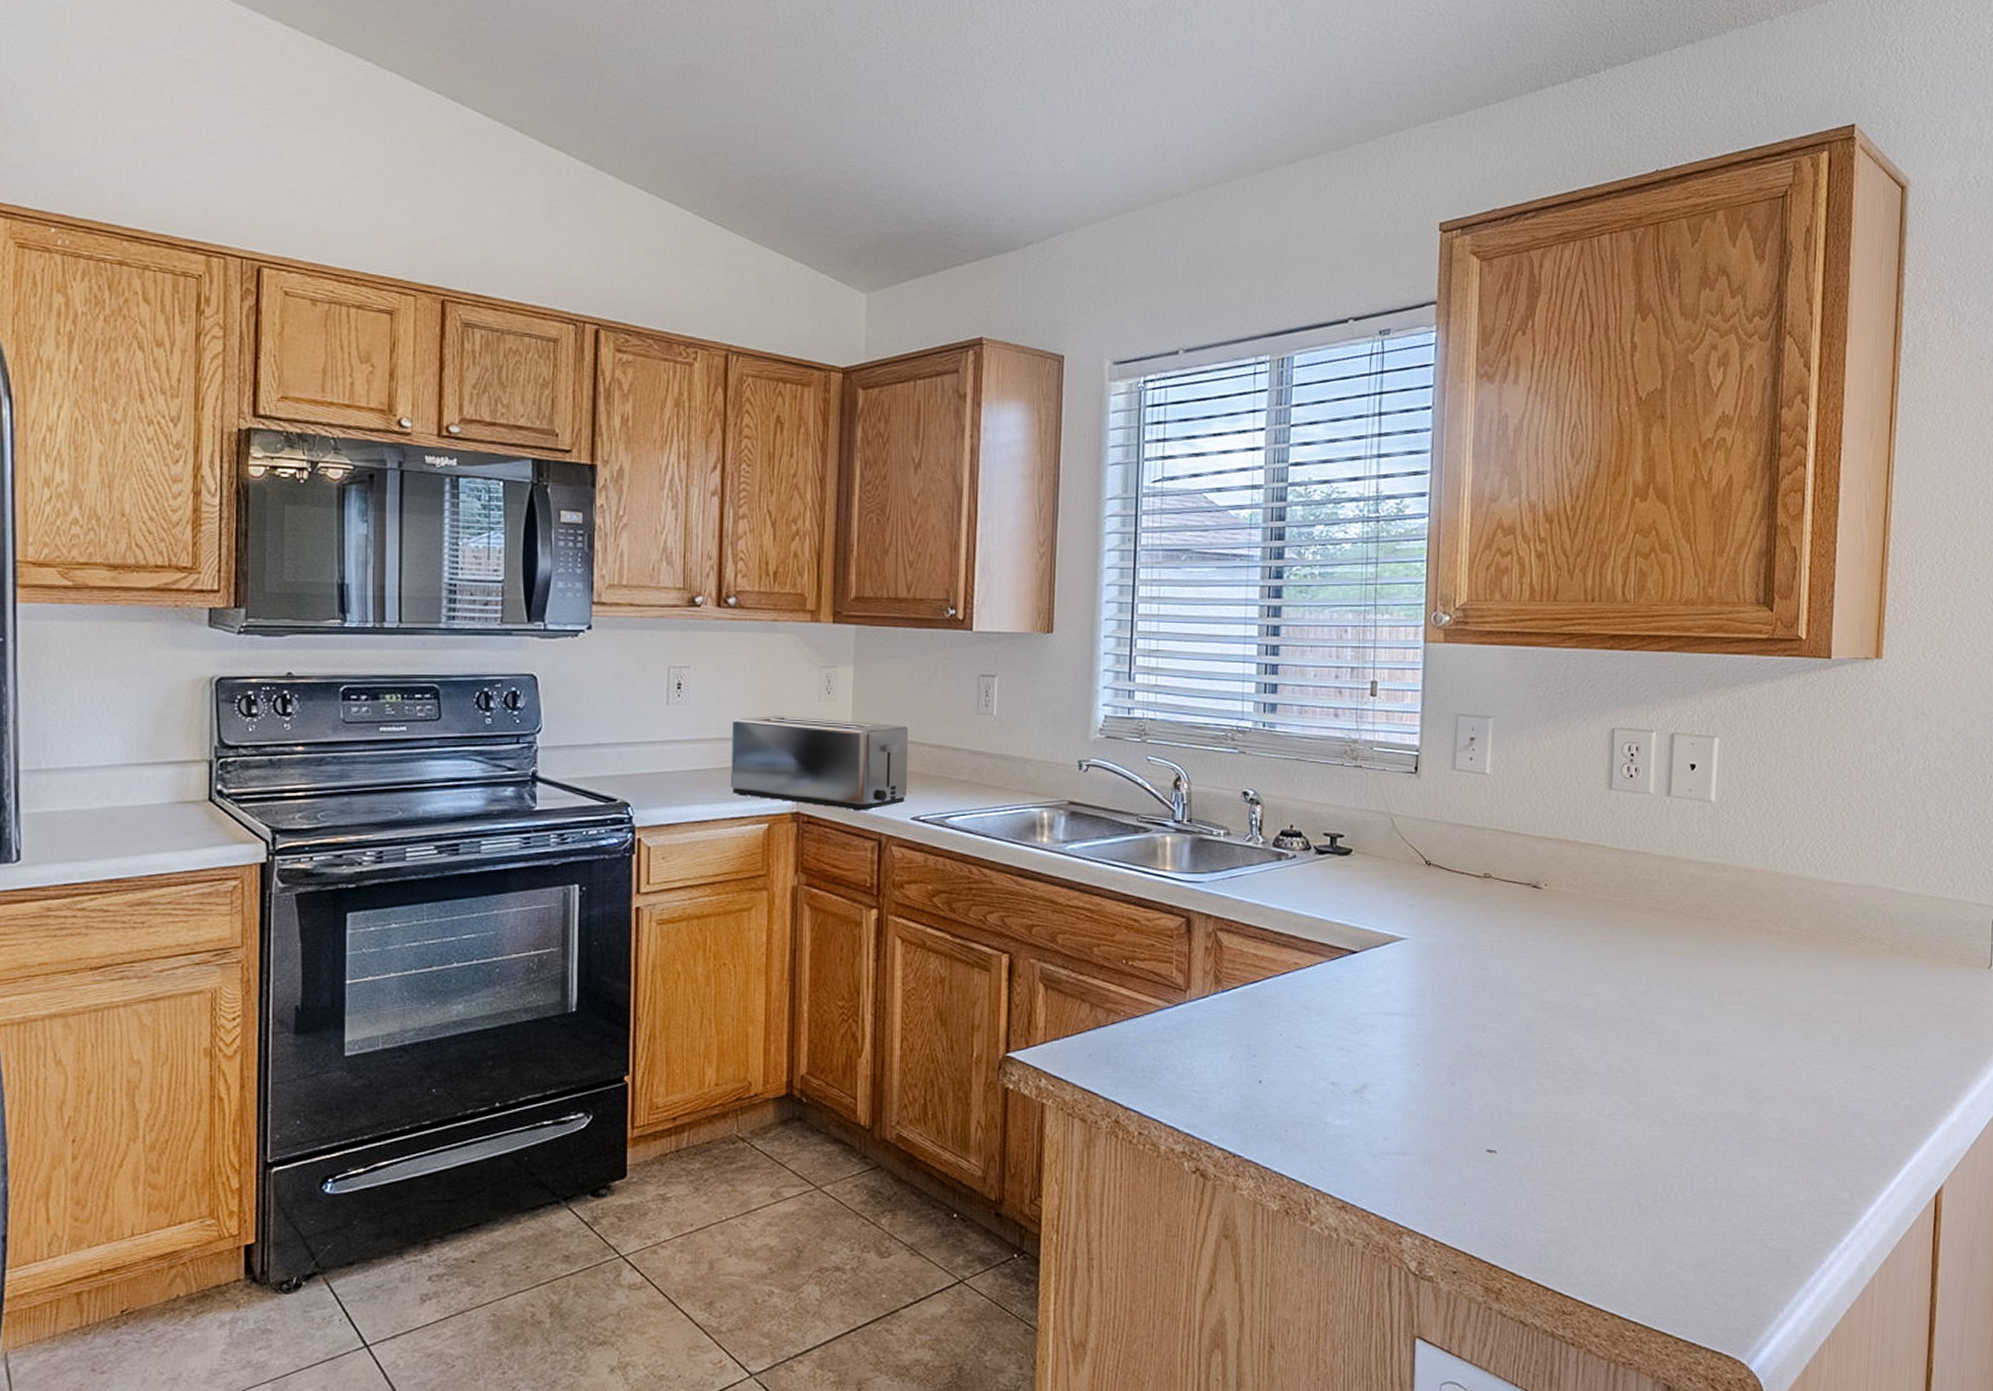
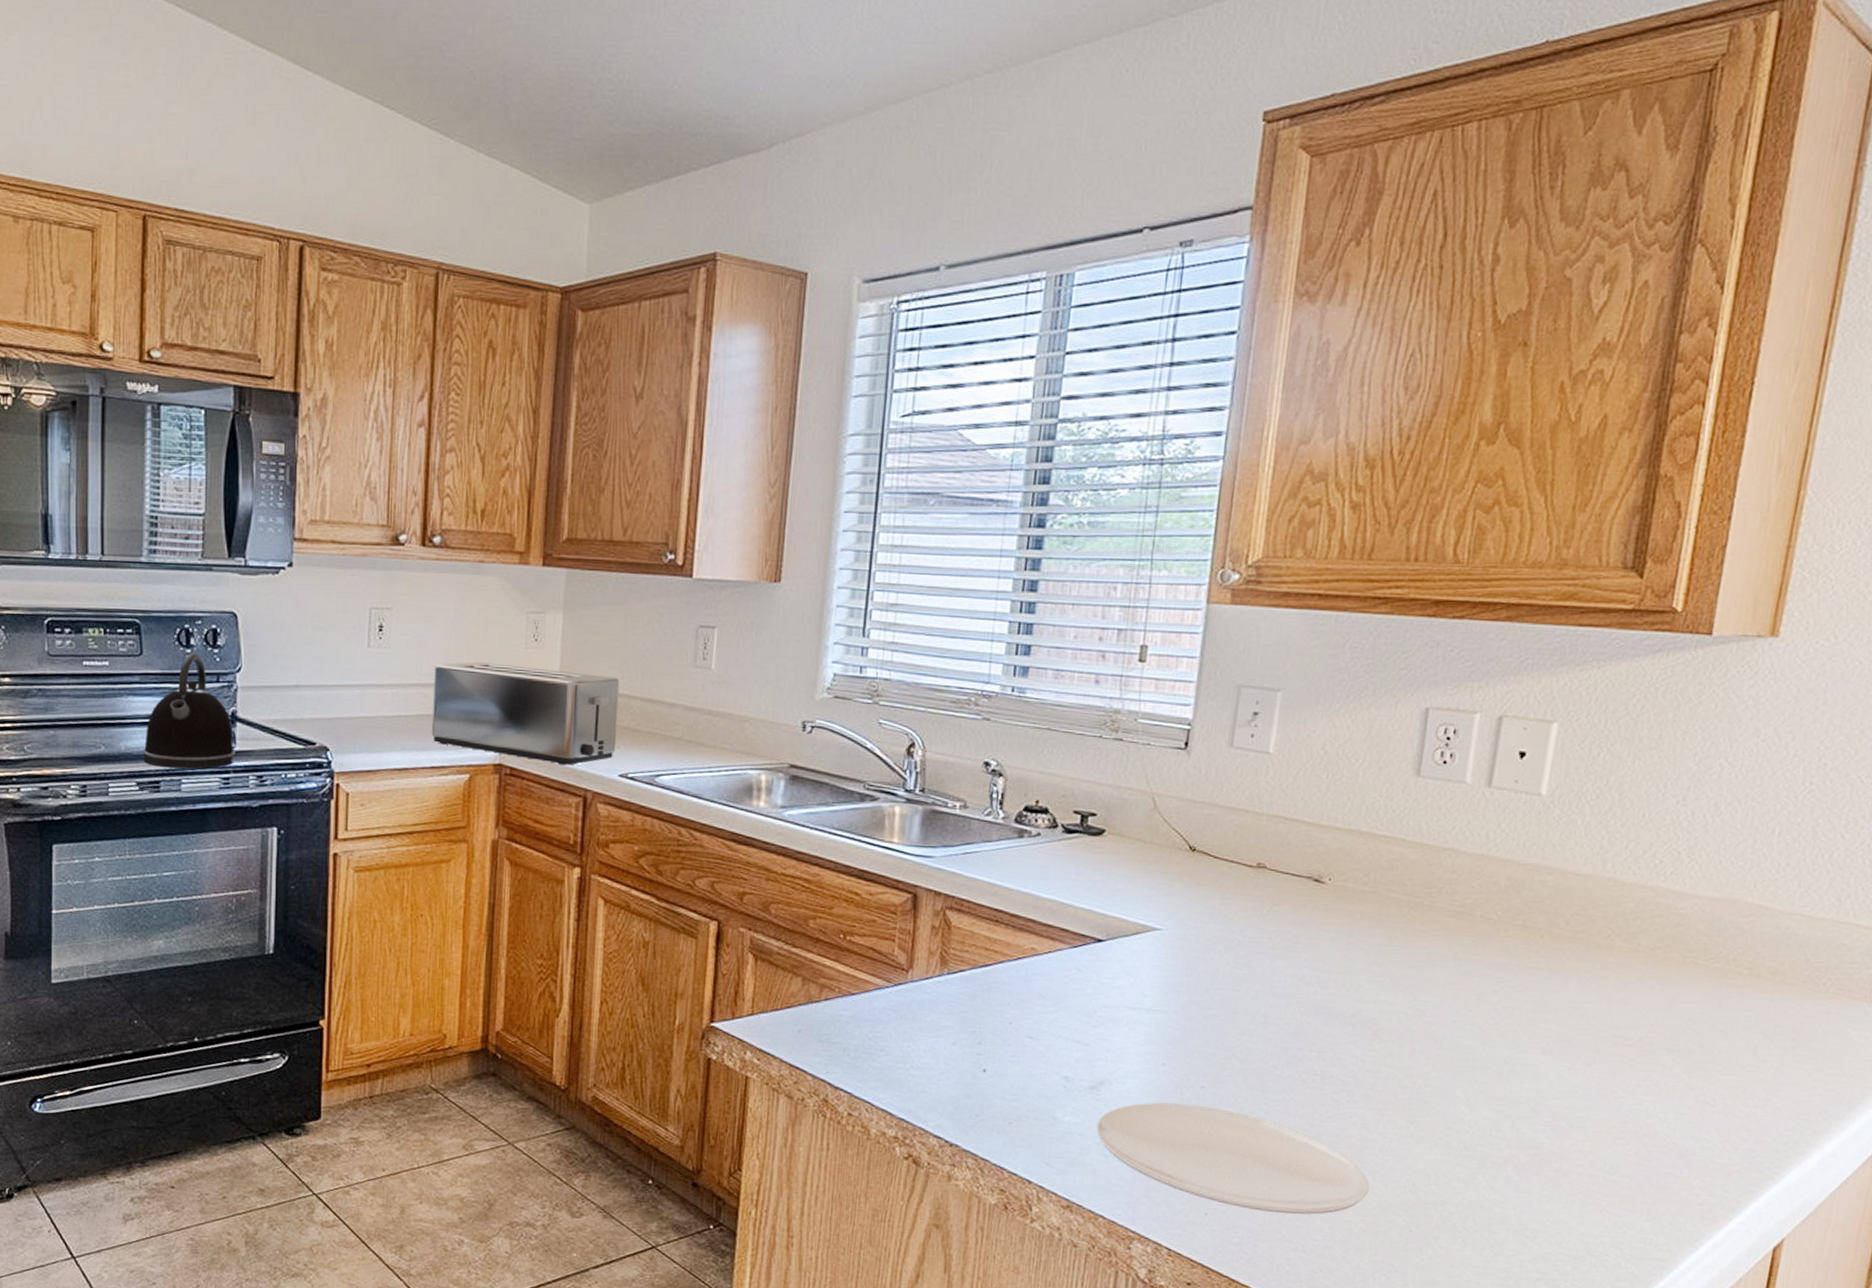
kettle: none [440,715,536,831] -> present [142,653,236,770]
plate: none [1363,1101,1602,1198] -> present [1096,1102,1370,1215]

